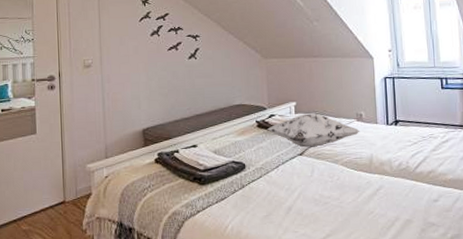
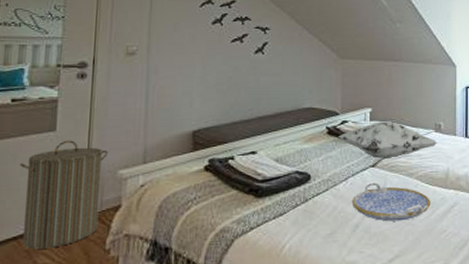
laundry hamper: none [12,141,78,229] -> present [19,140,109,249]
serving tray: none [283,169,357,204] -> present [351,182,430,222]

